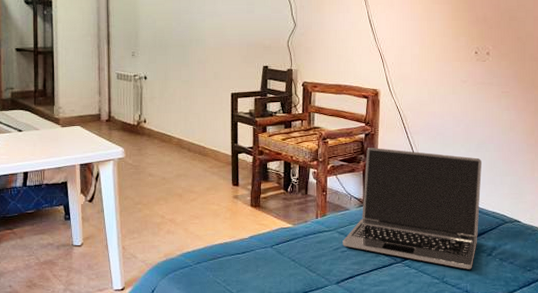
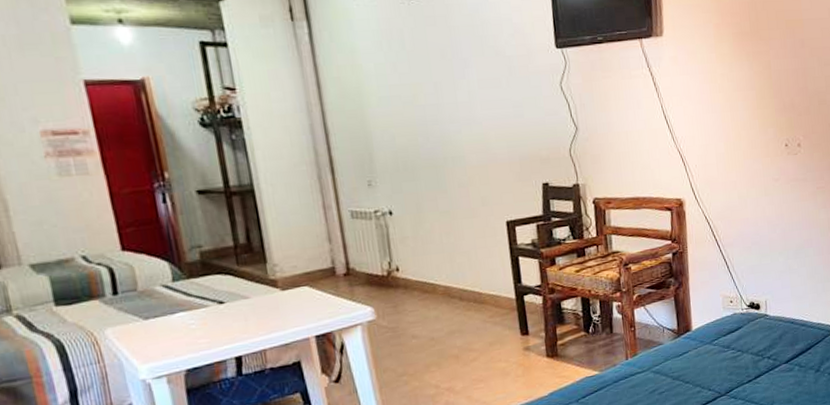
laptop: present [342,148,482,269] -> none [659,265,804,391]

